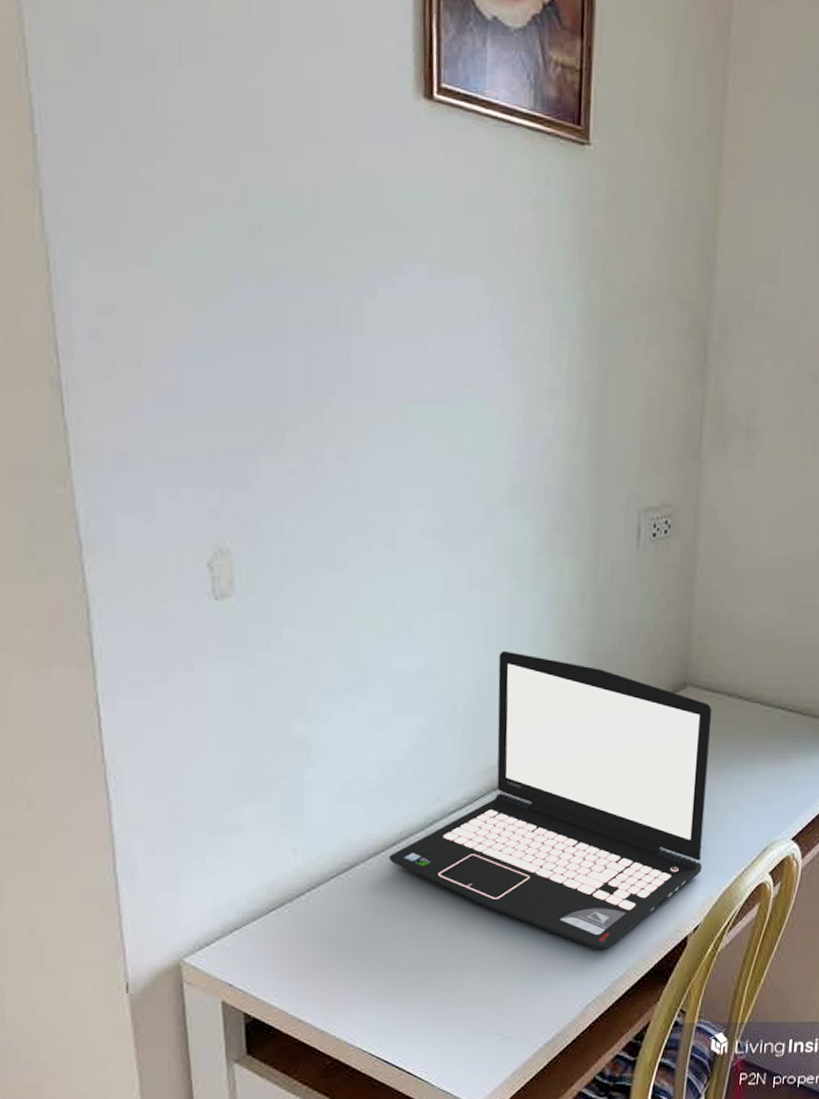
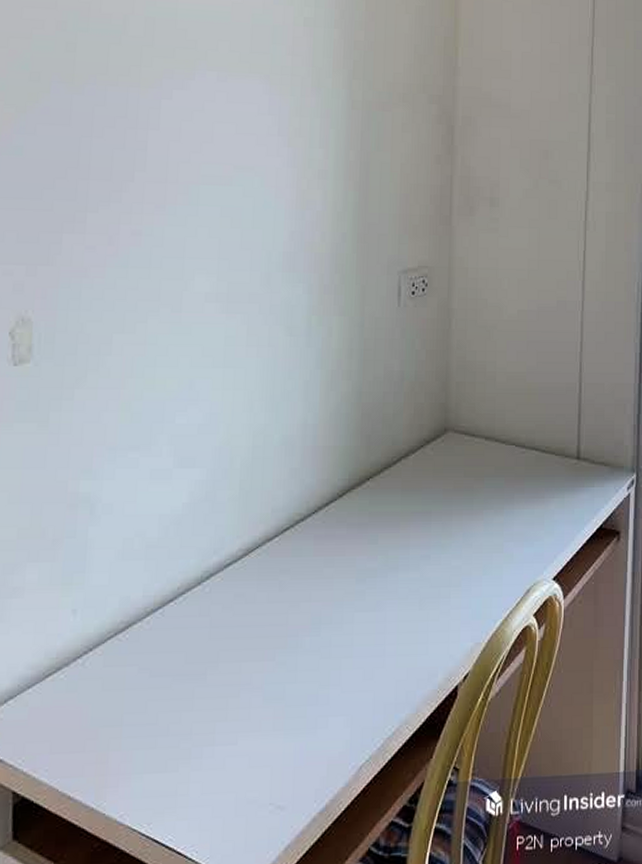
laptop: present [389,651,712,950] -> none [166,404,472,705]

